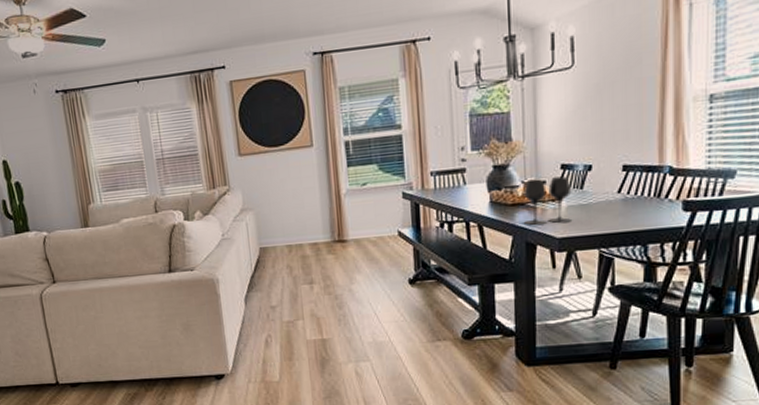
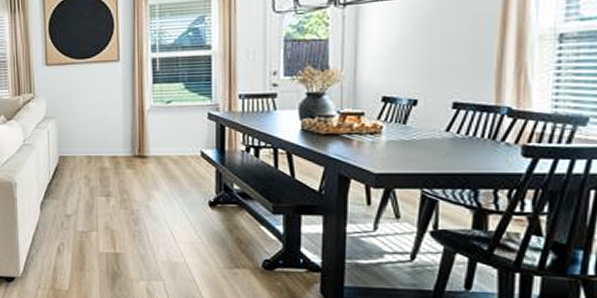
wine glass: present [523,176,572,226] -> none [338,109,393,159]

